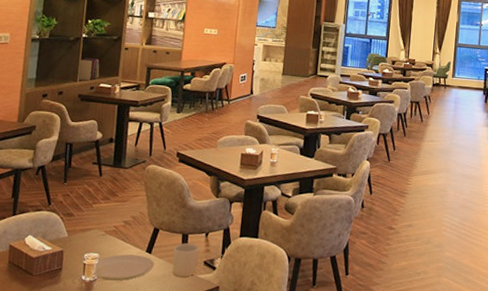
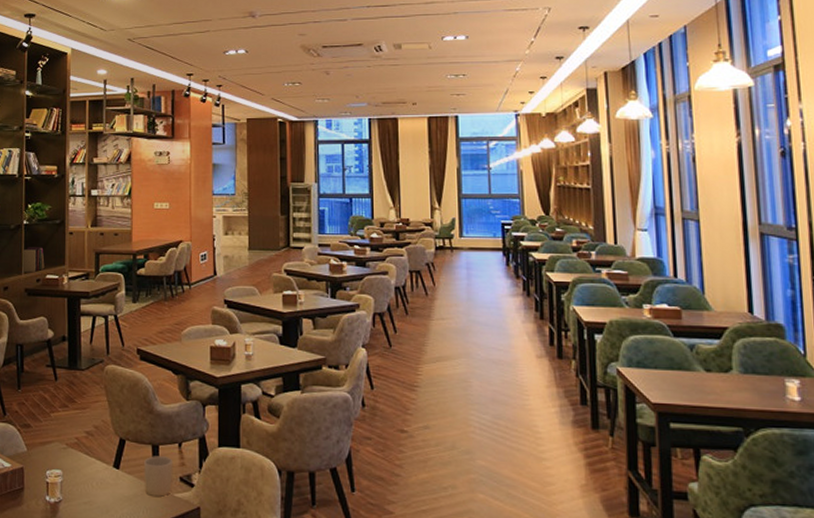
plate: present [90,254,155,281] -> none [55,470,124,502]

